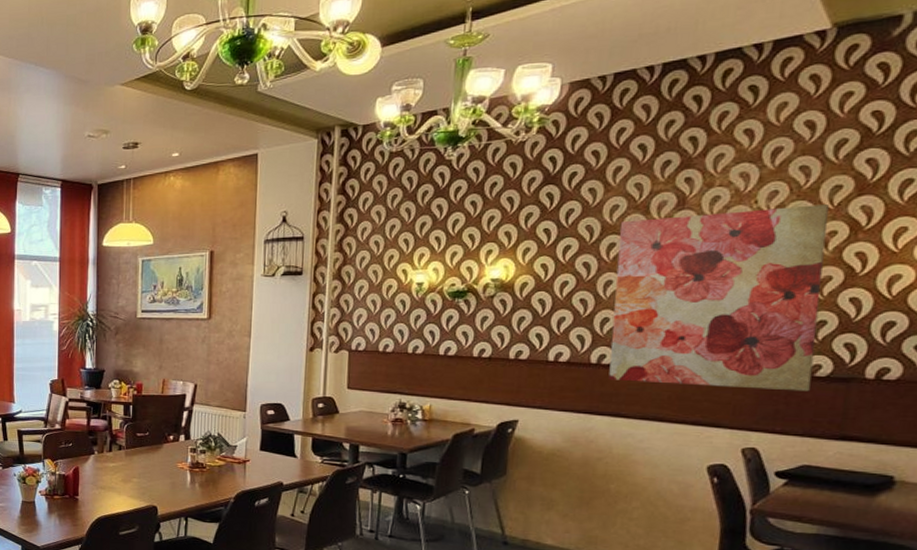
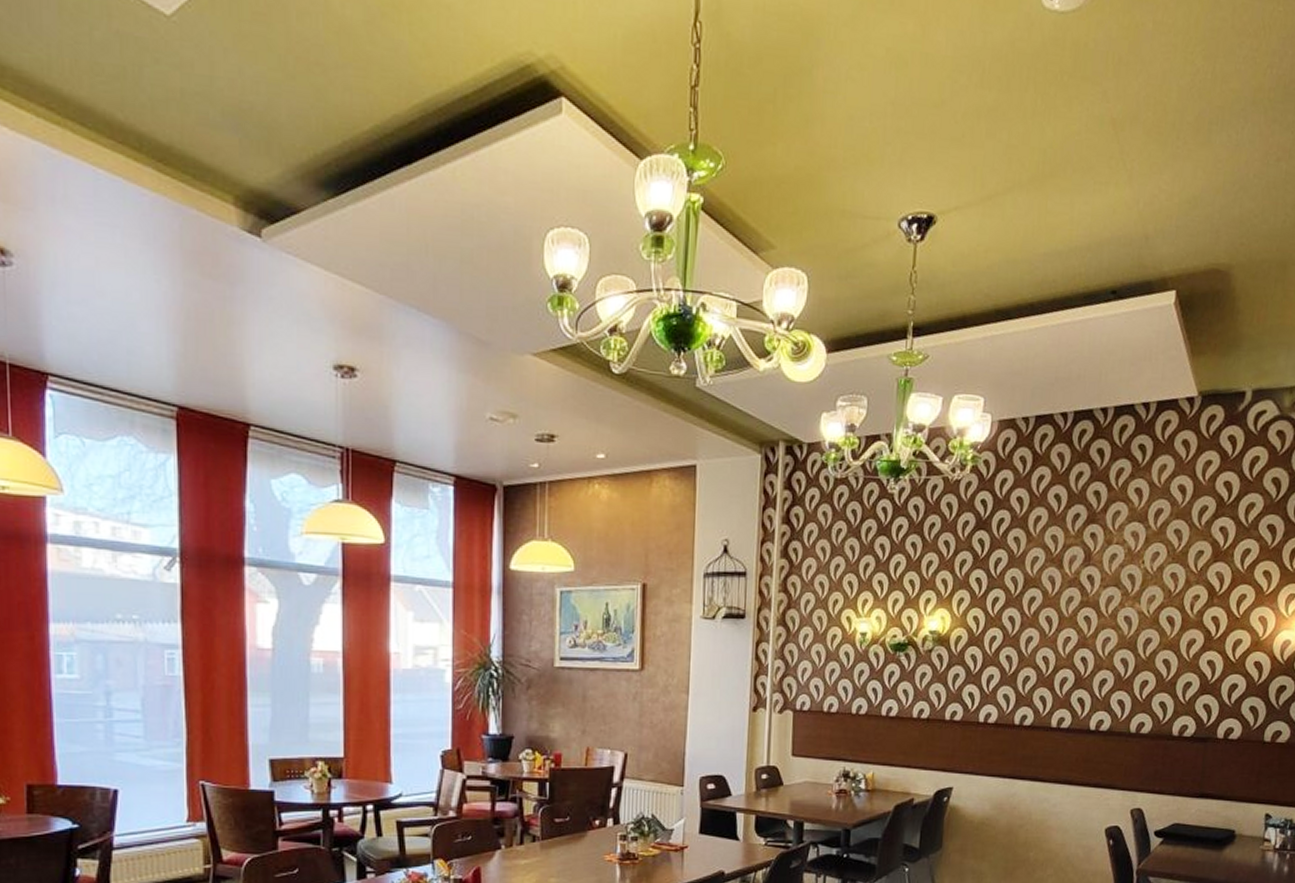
wall art: present [608,204,829,392] -> none [1029,568,1194,752]

